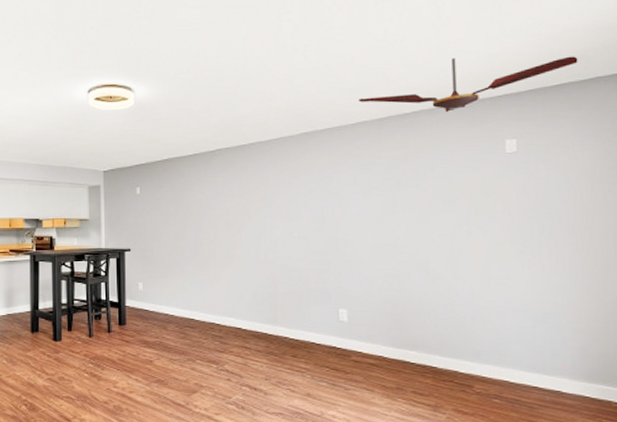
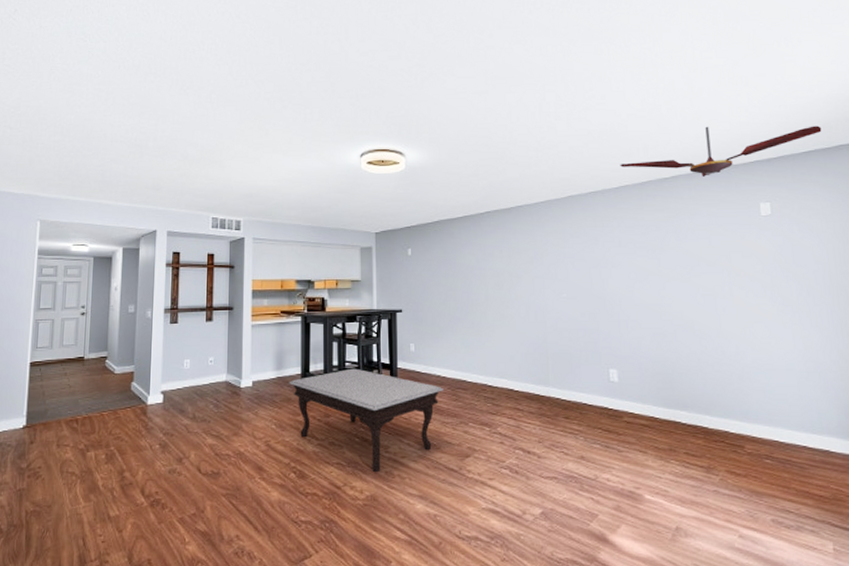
coffee table: none [19,306,172,407] -> present [289,368,444,473]

